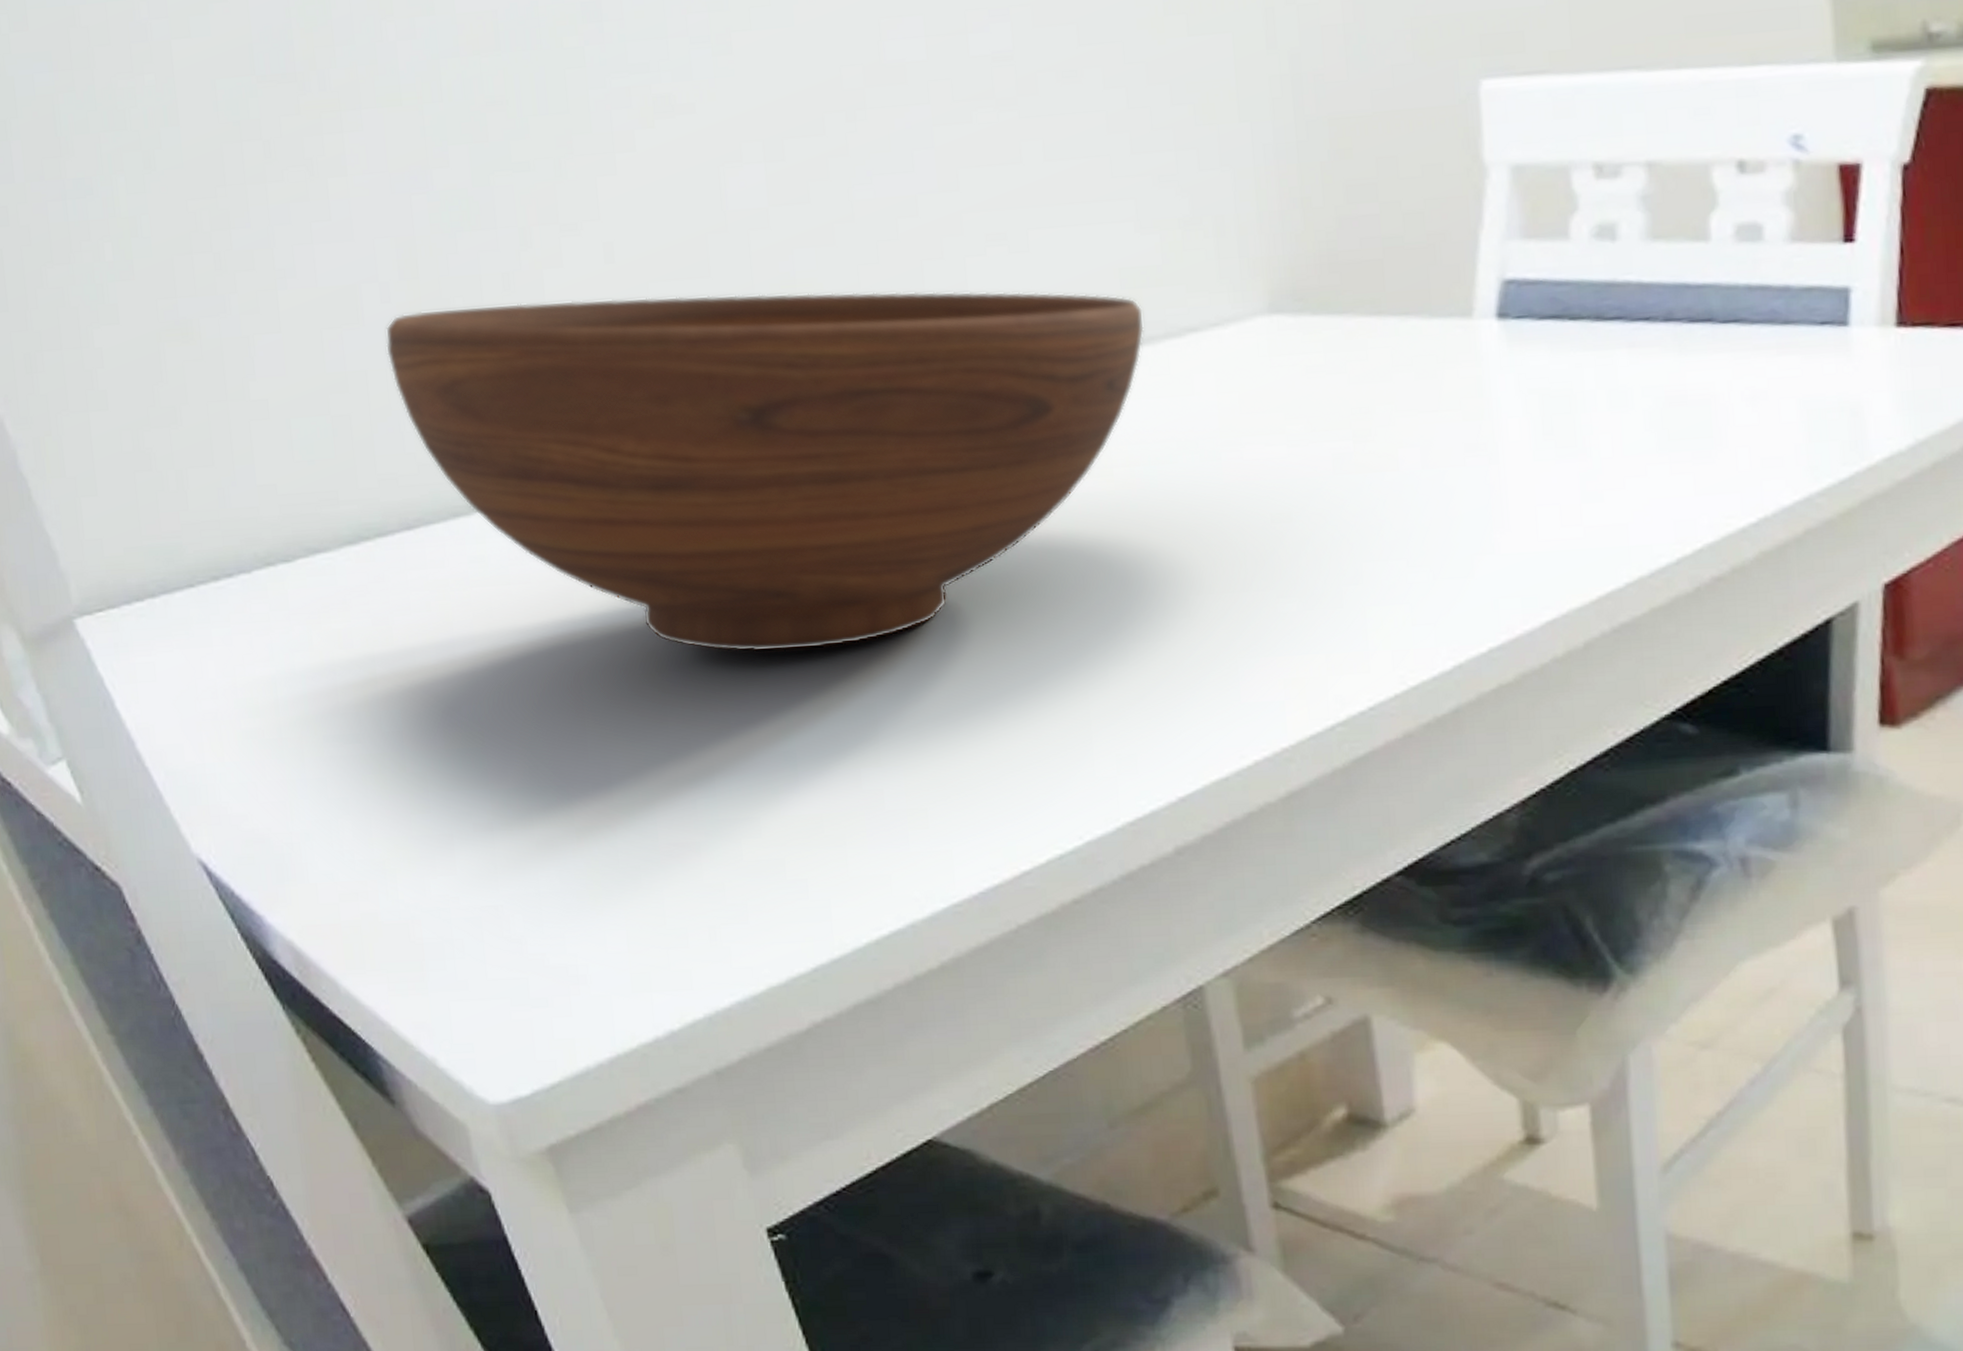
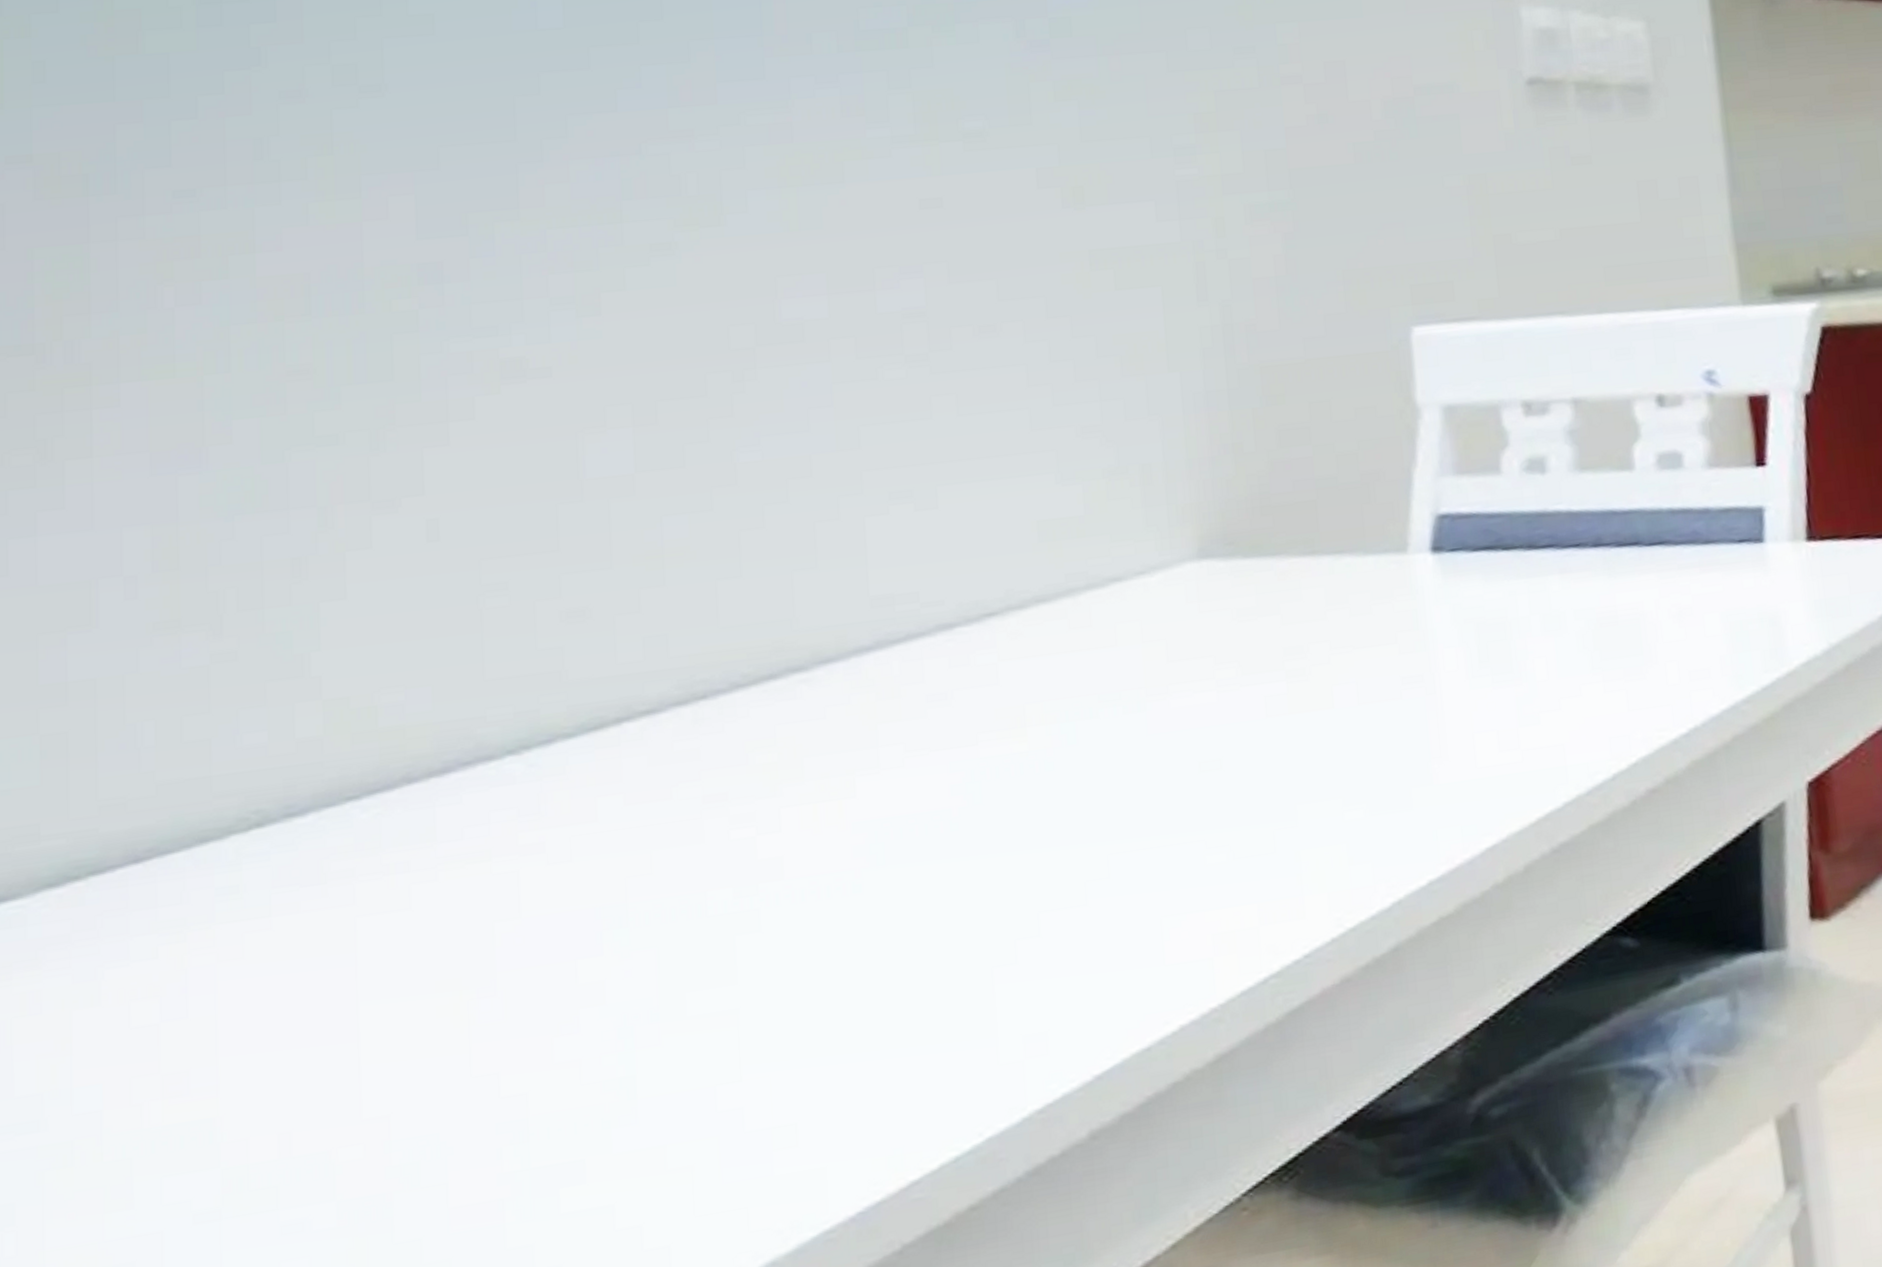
fruit bowl: present [385,291,1145,652] -> none [126,548,1064,969]

